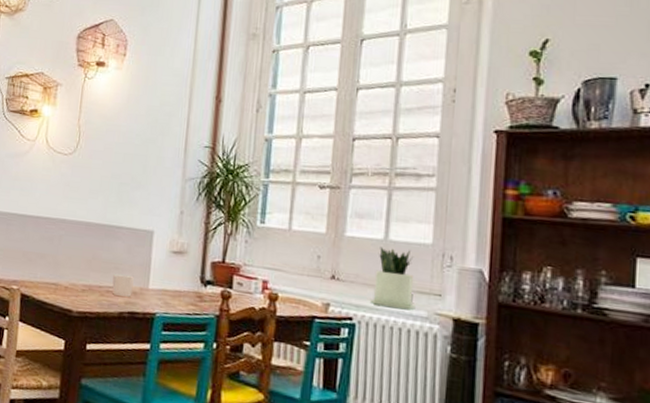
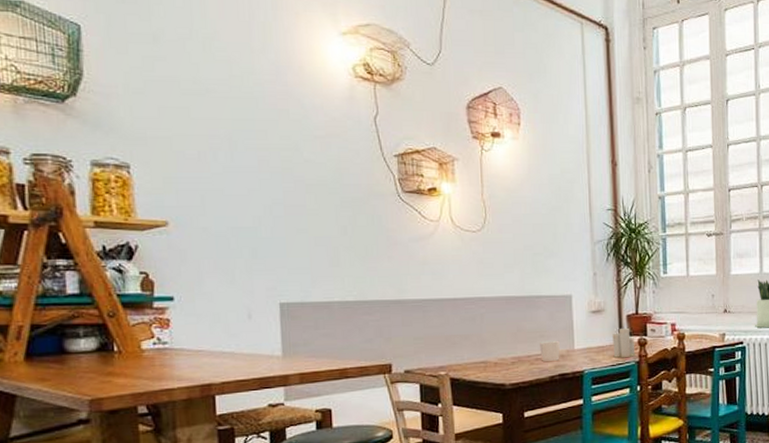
candle: none [190,274,217,309] -> present [613,326,636,358]

